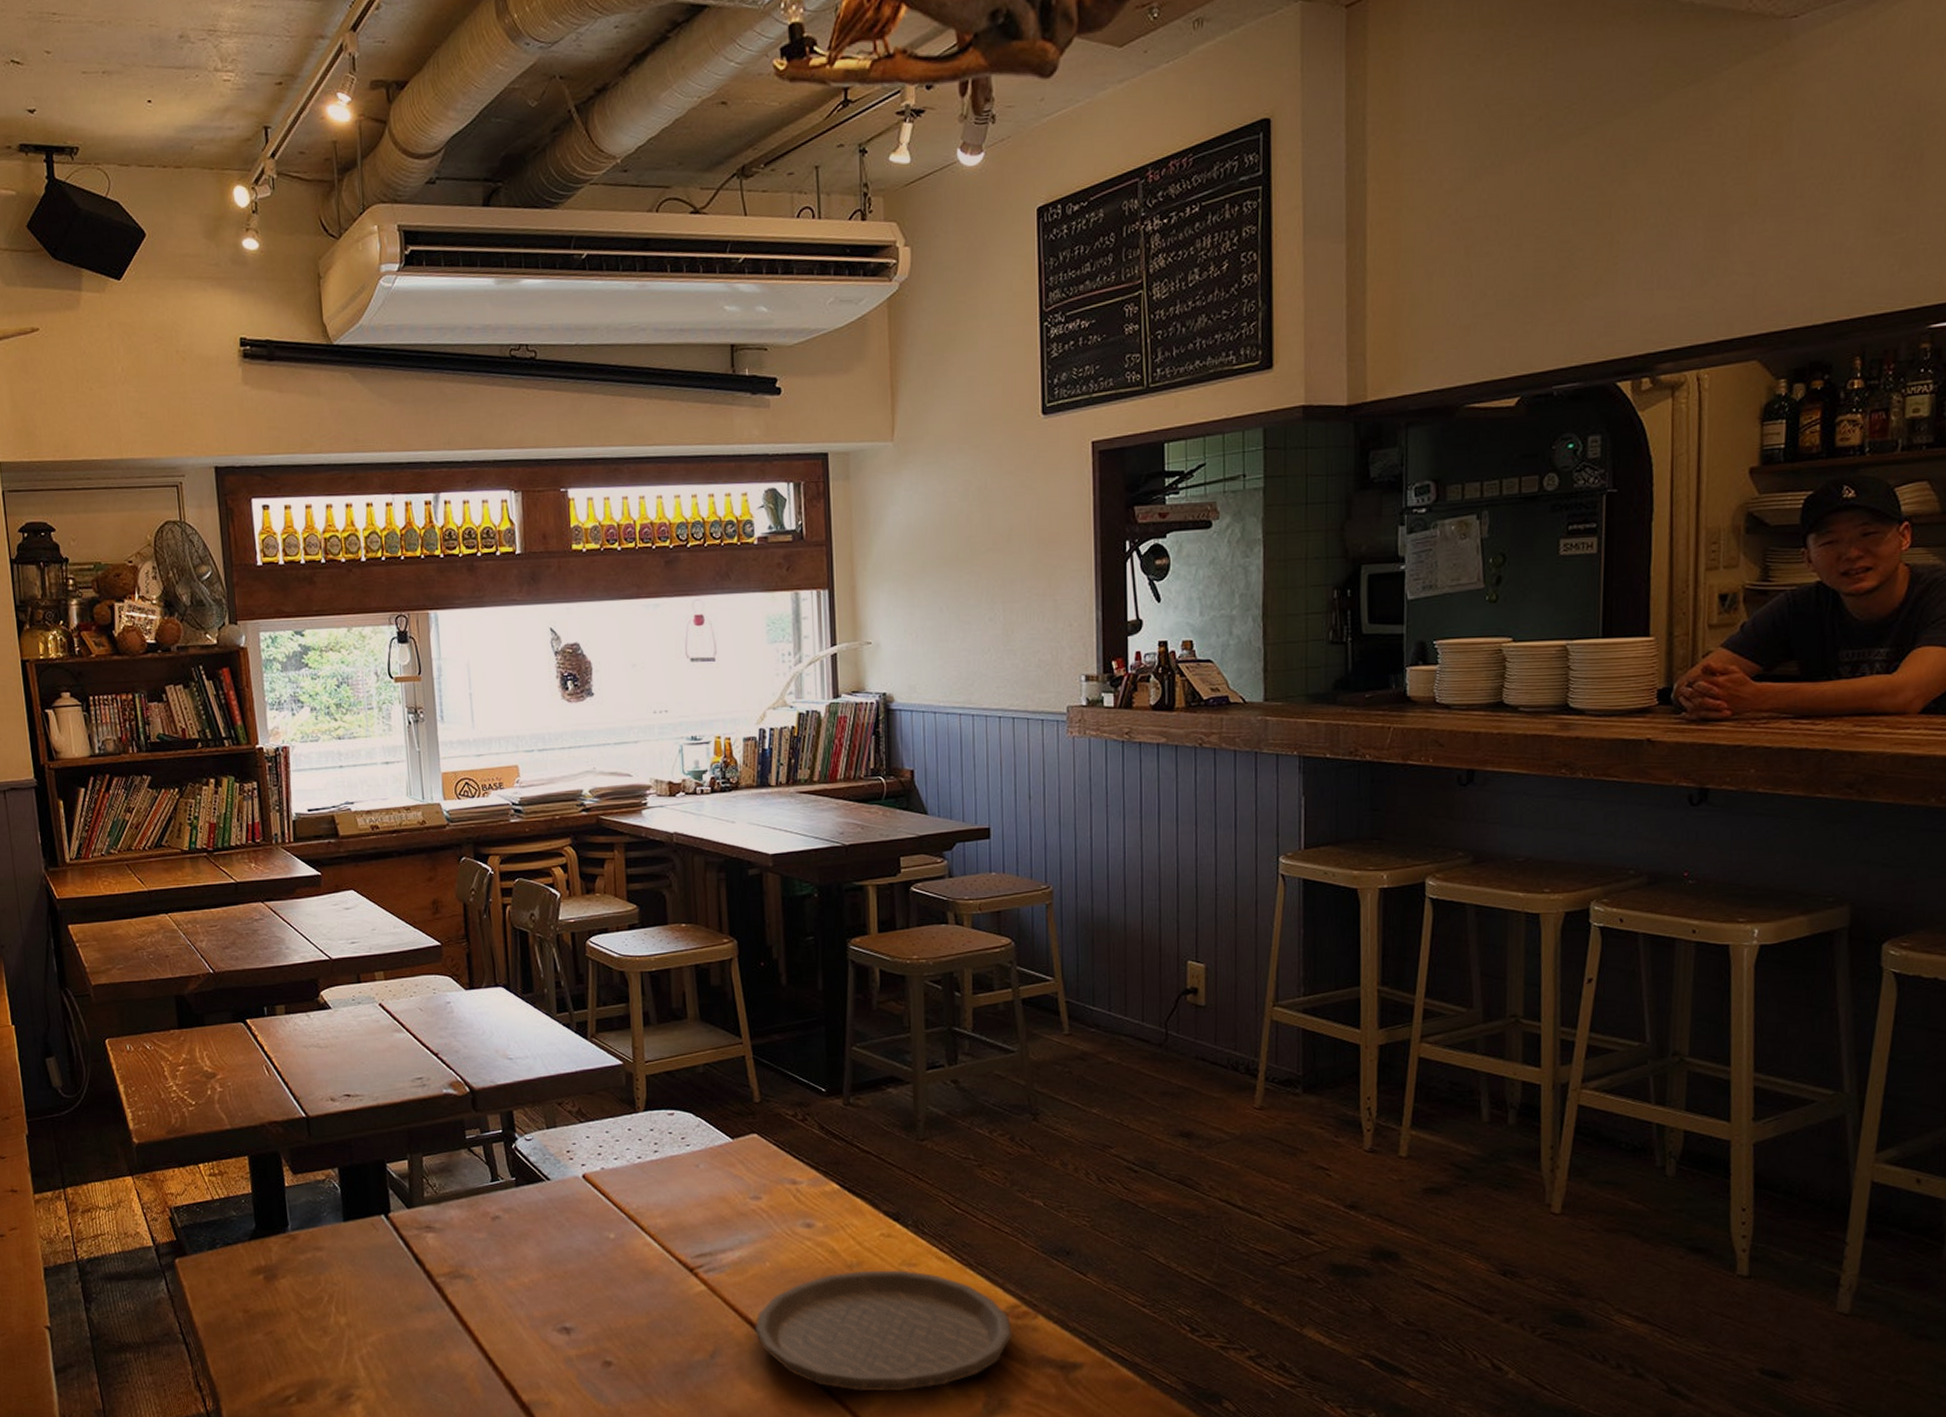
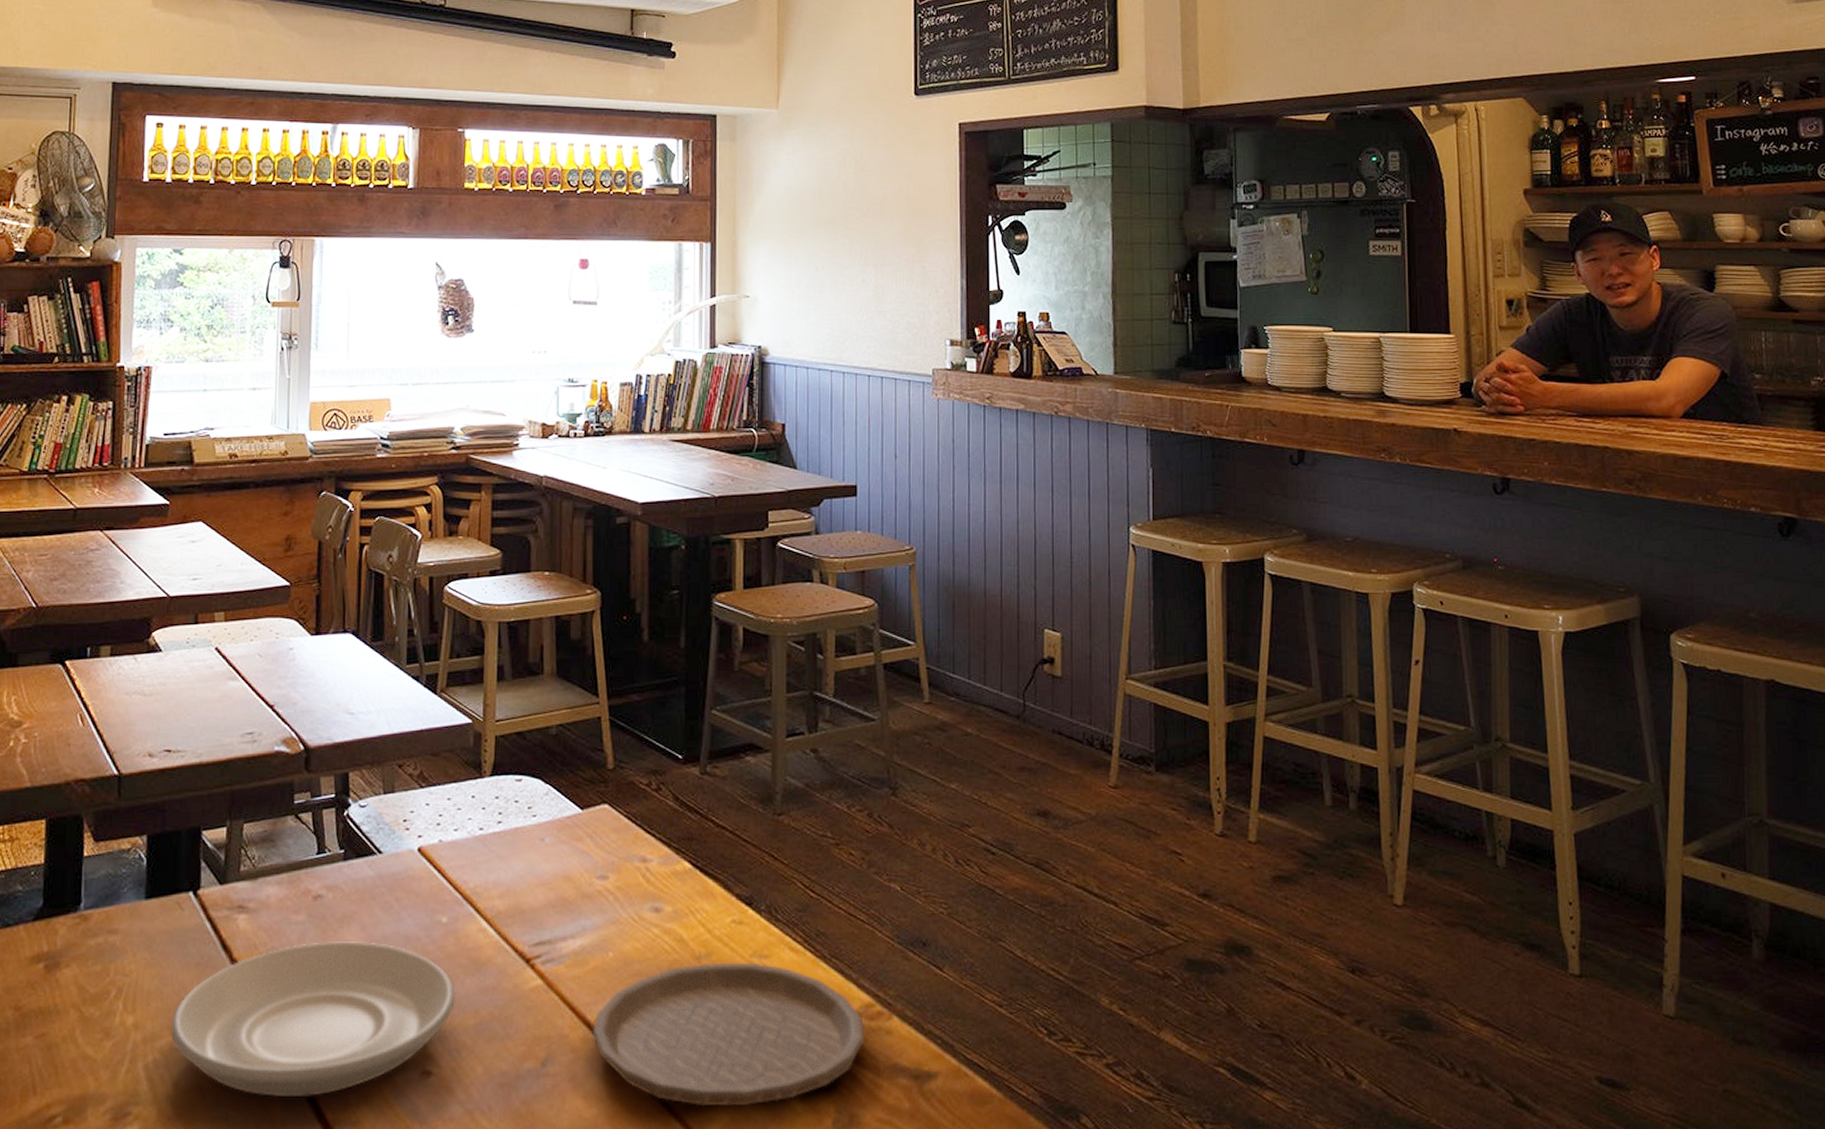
plate: none [378,1255,629,1383] -> present [170,941,457,1098]

